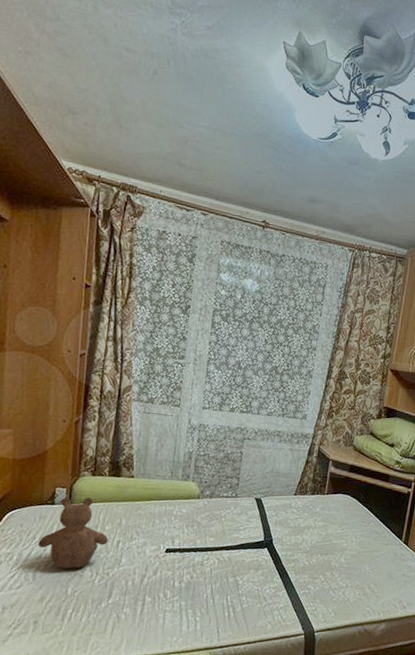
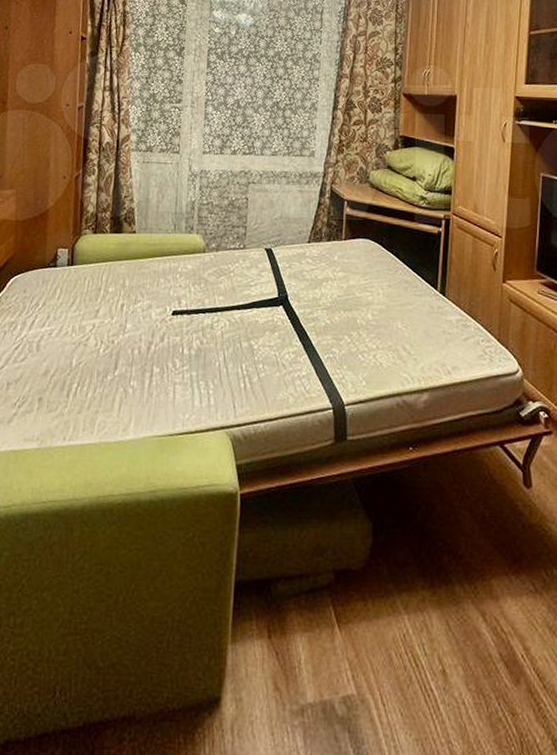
teddy bear: present [38,497,108,569] -> none [41,258,112,337]

